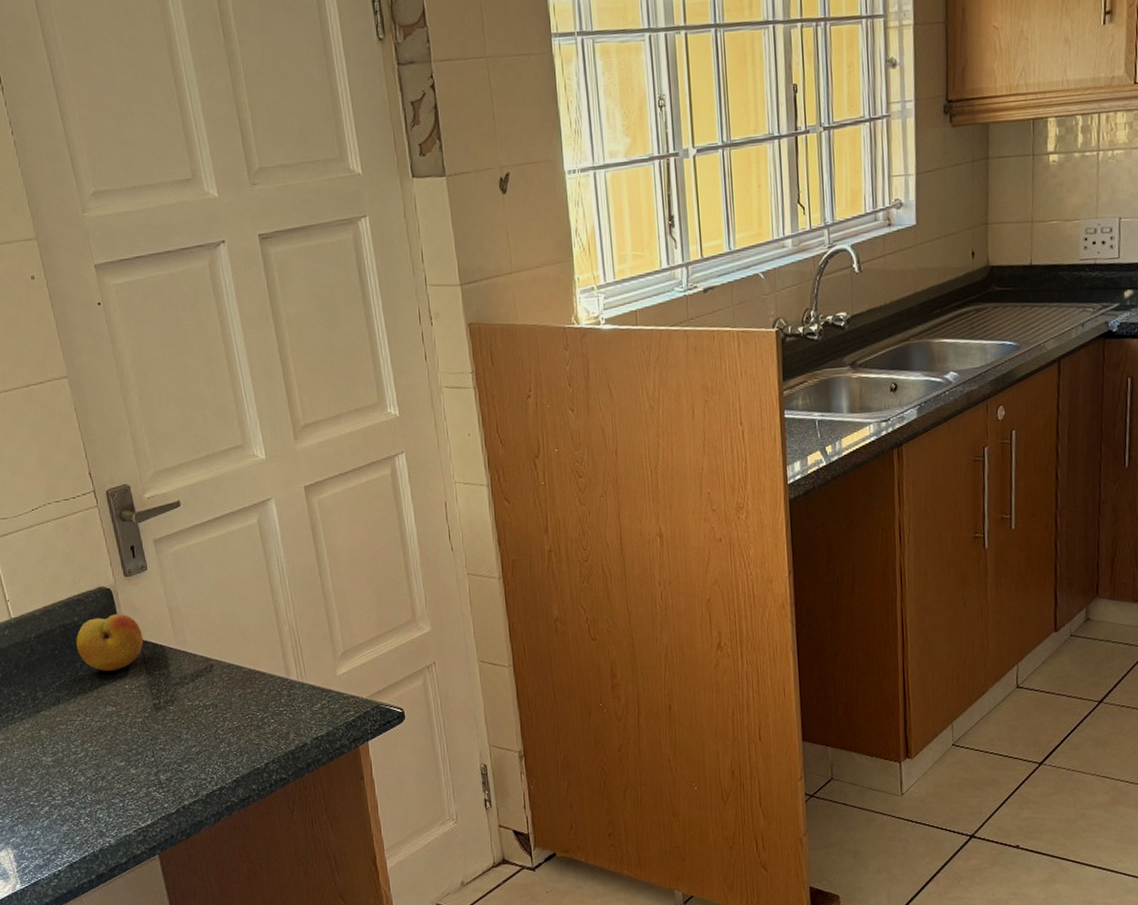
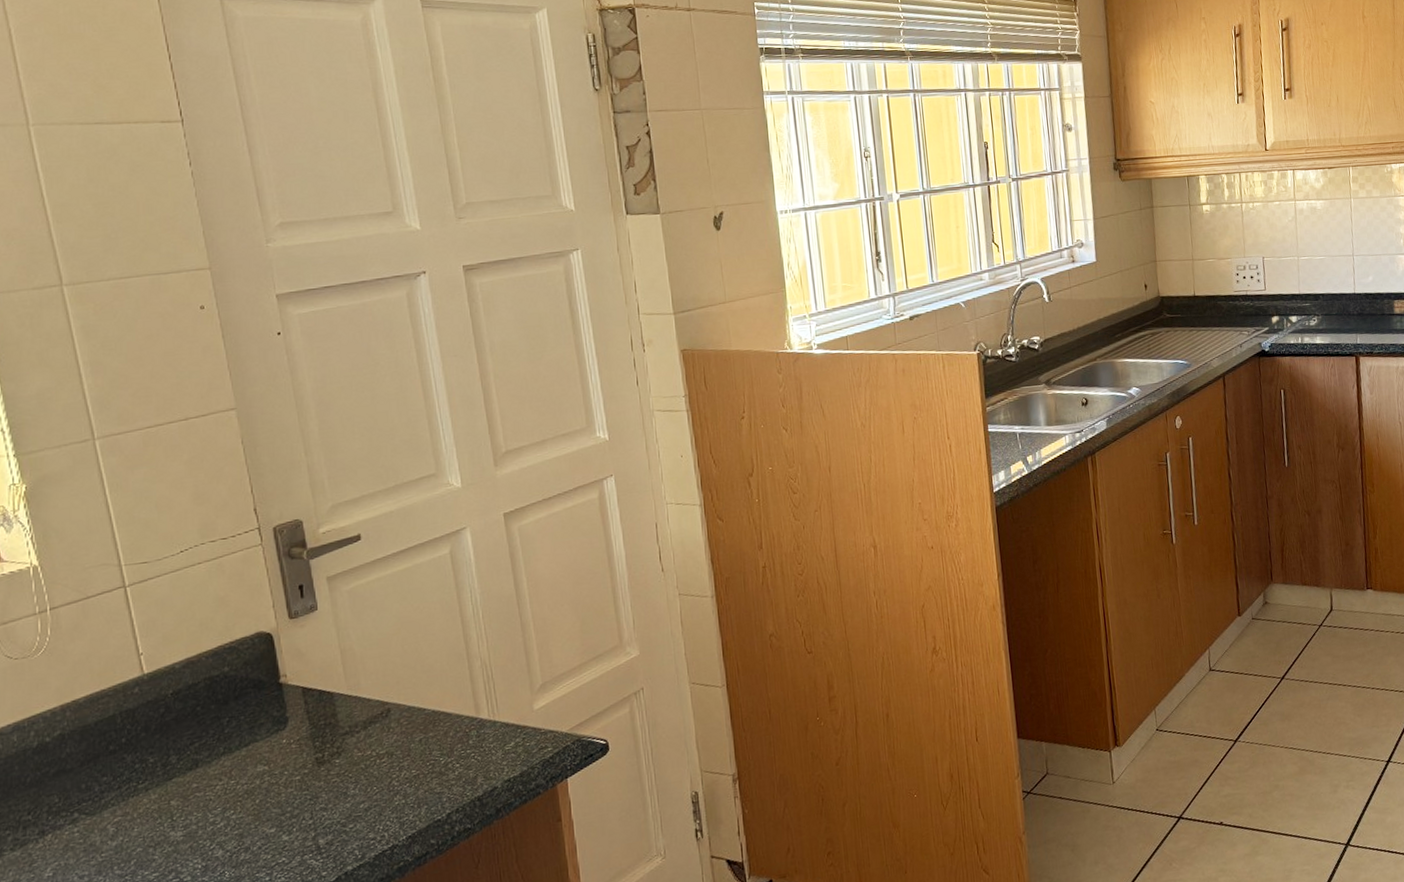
fruit: present [76,614,144,671] -> none [224,660,308,726]

